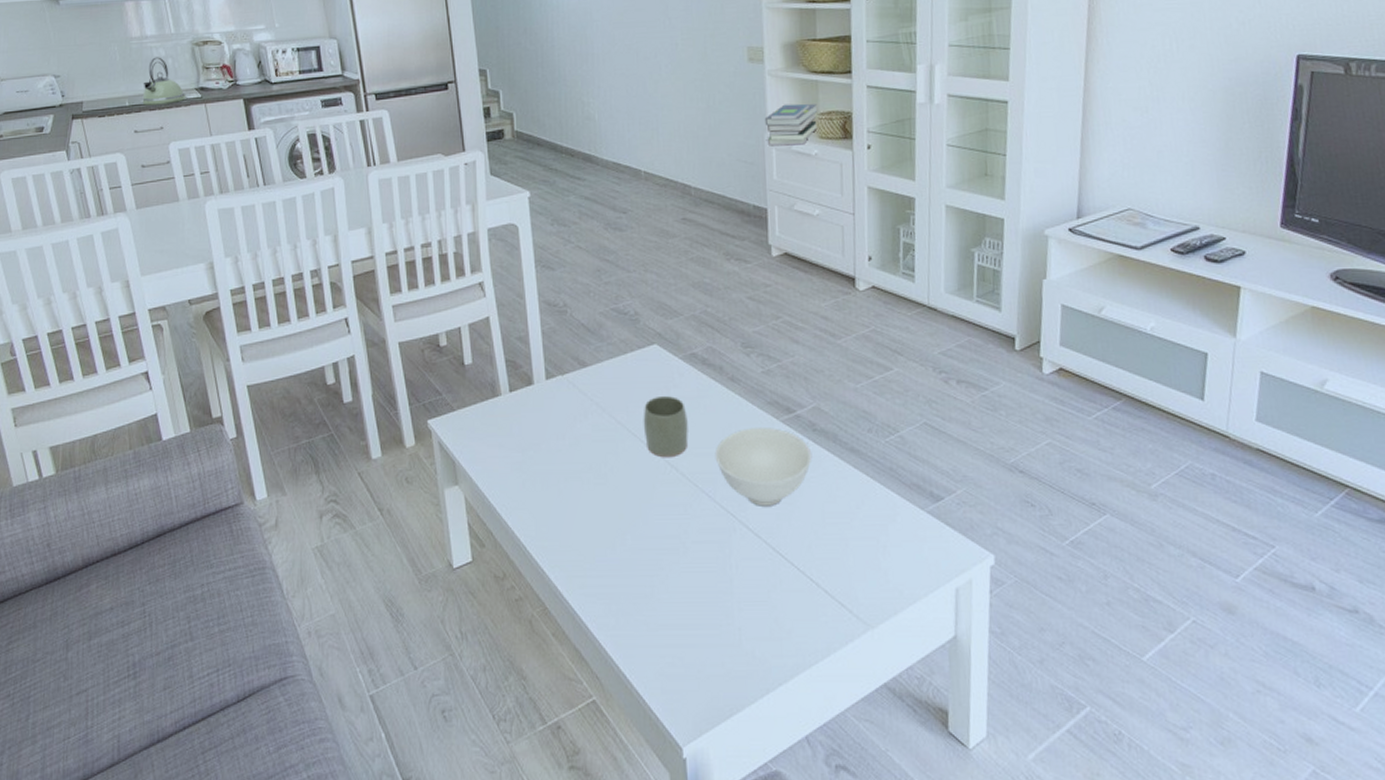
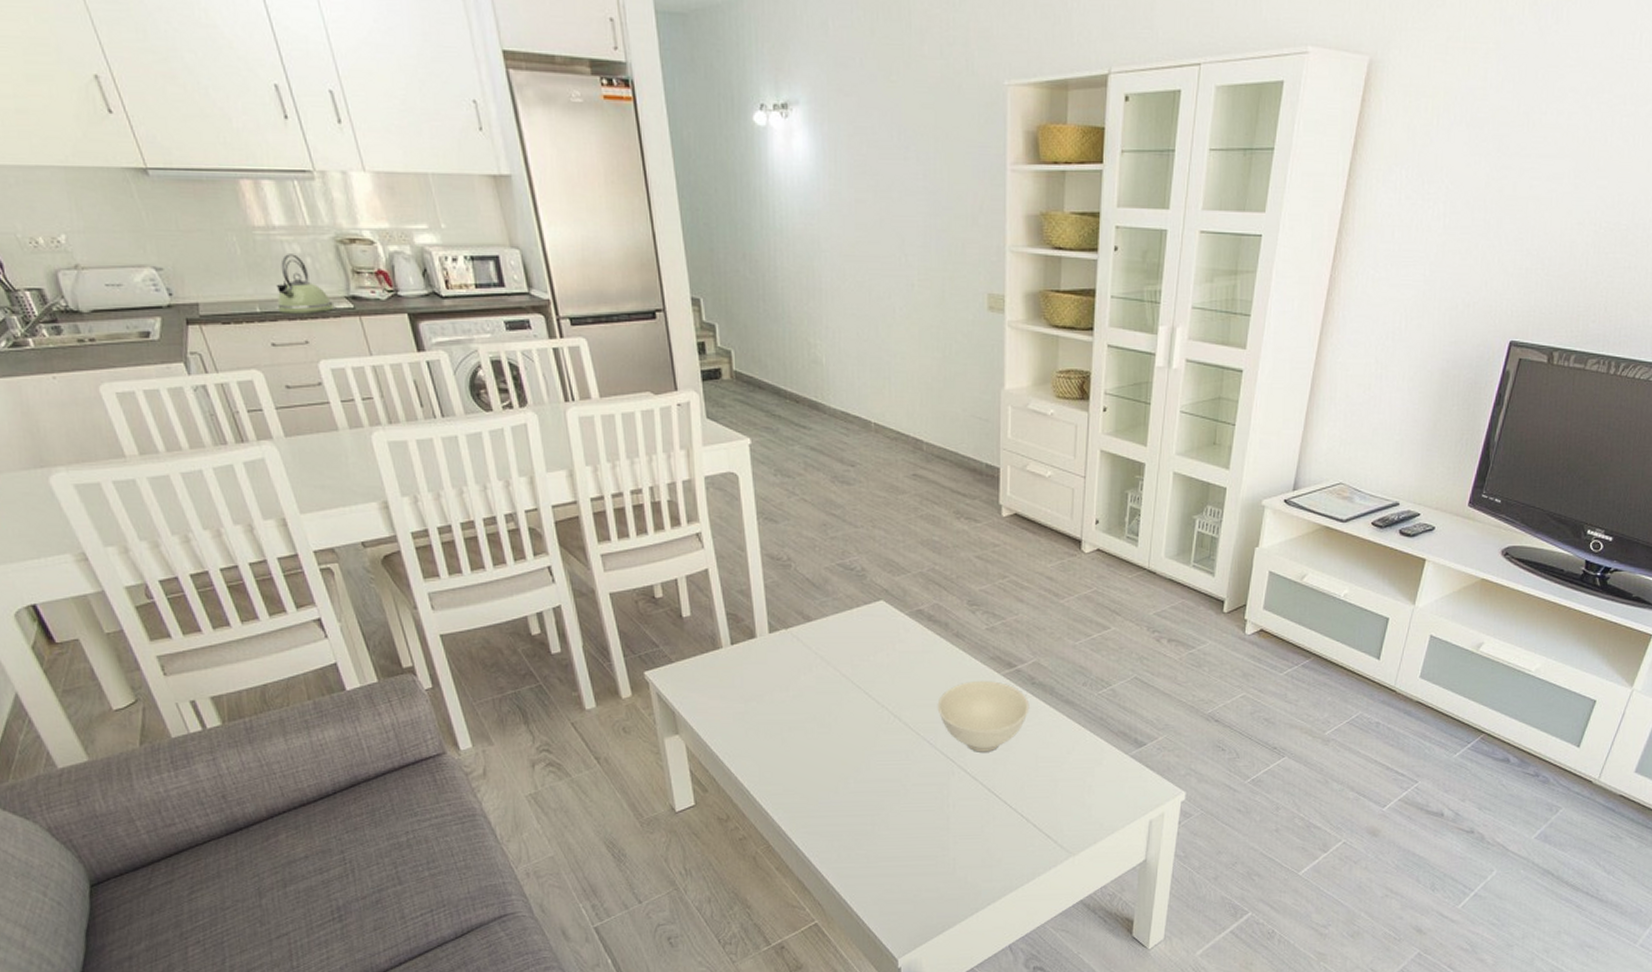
mug: present [643,396,688,457] -> none [867,651,912,707]
books: present [764,103,818,146] -> none [1002,359,1055,404]

